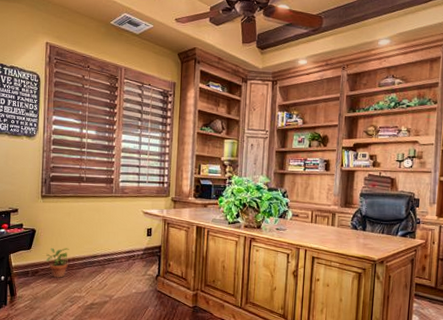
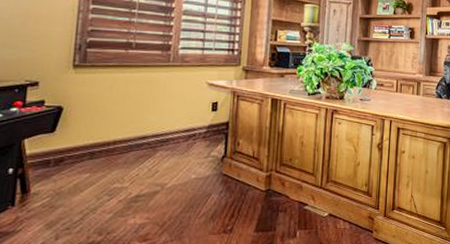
potted plant: present [46,248,70,278] -> none [76,129,110,166]

